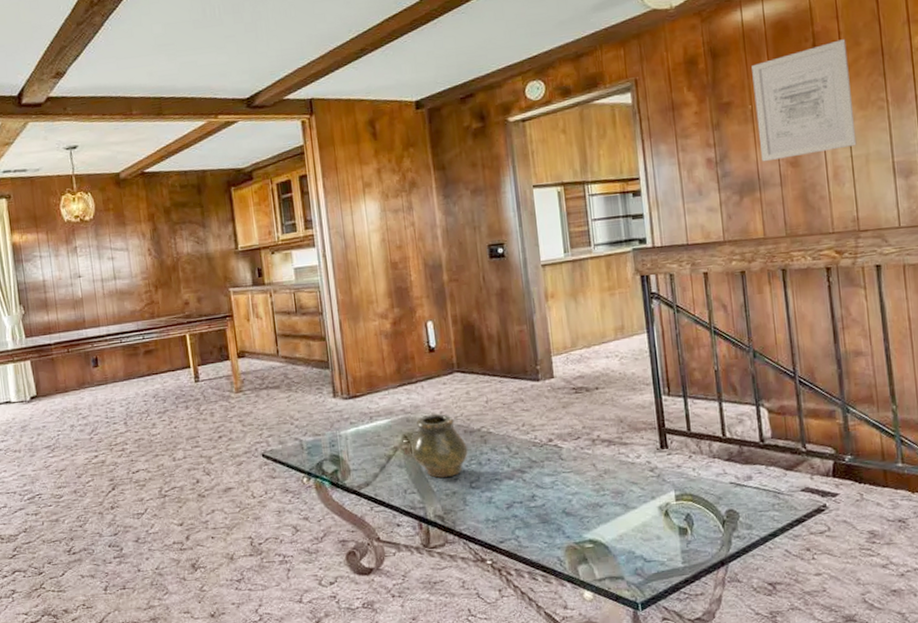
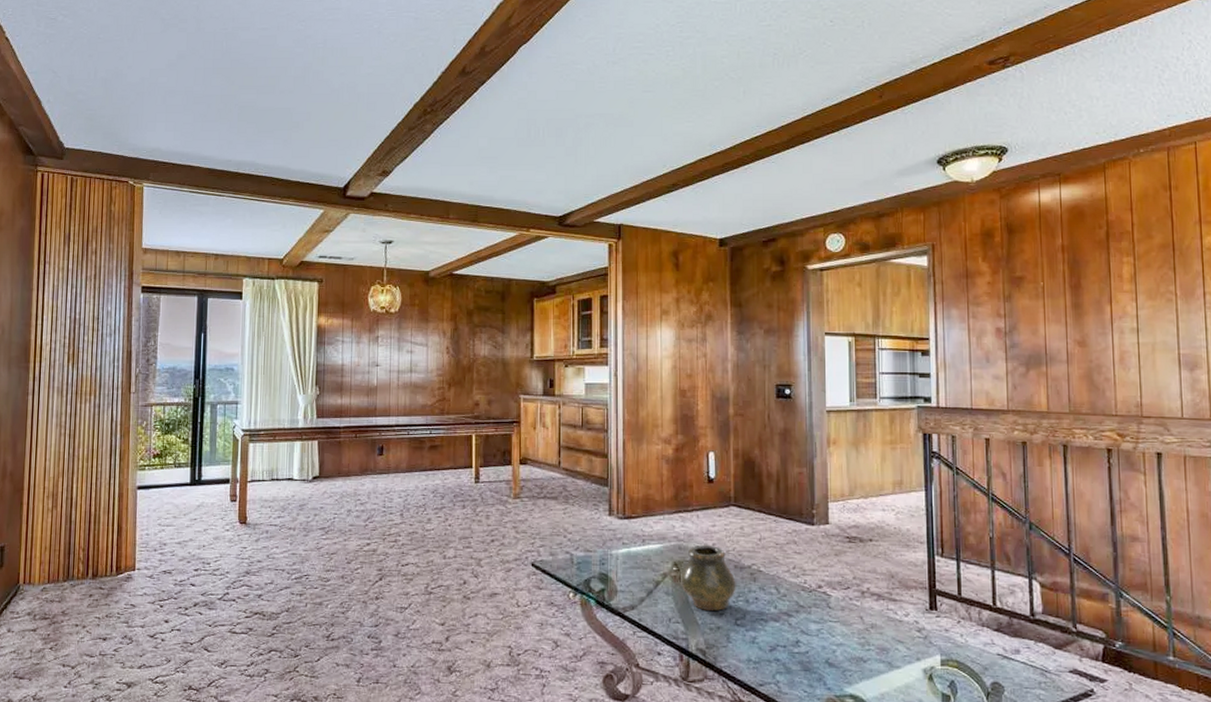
wall art: present [751,39,857,162] -> none [1046,231,1144,338]

